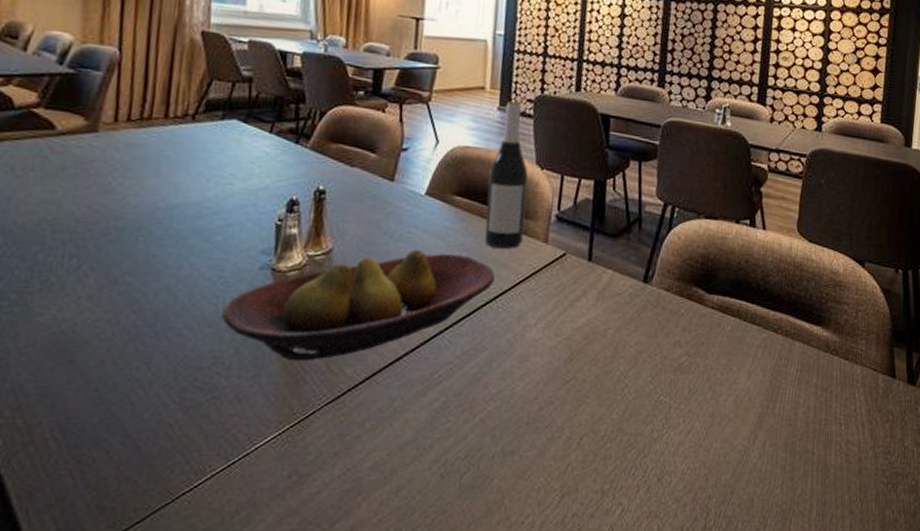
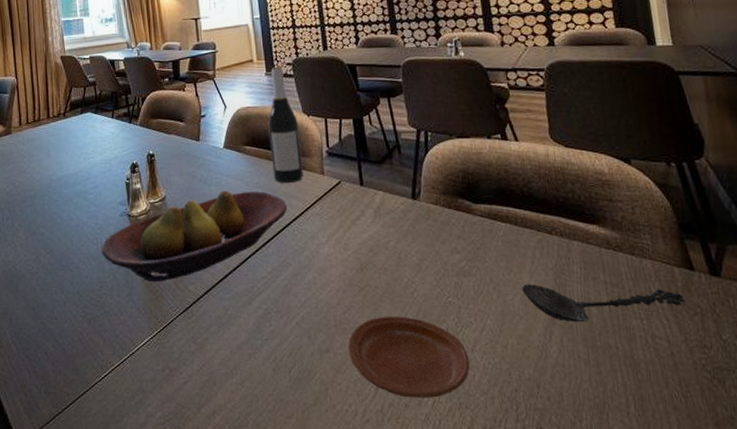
plate: none [537,414,669,507] -> present [348,315,470,398]
spoon: none [737,385,882,427] -> present [522,284,685,323]

